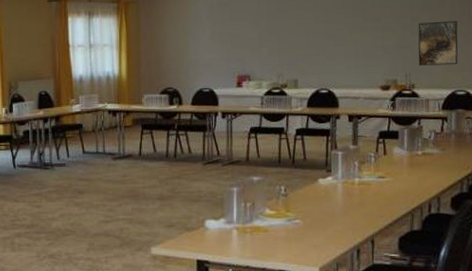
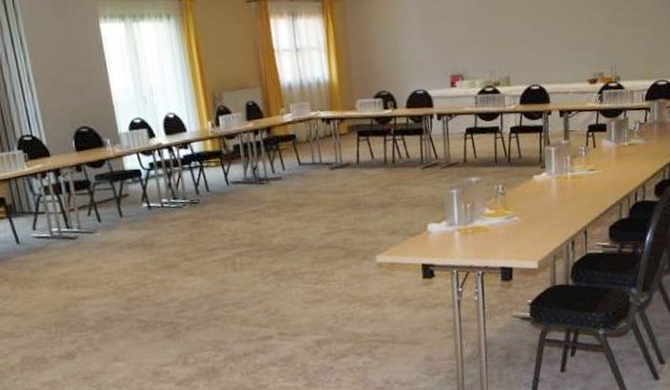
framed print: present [418,21,458,66] -> none [621,10,659,57]

